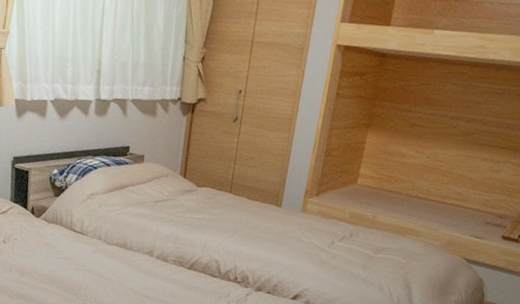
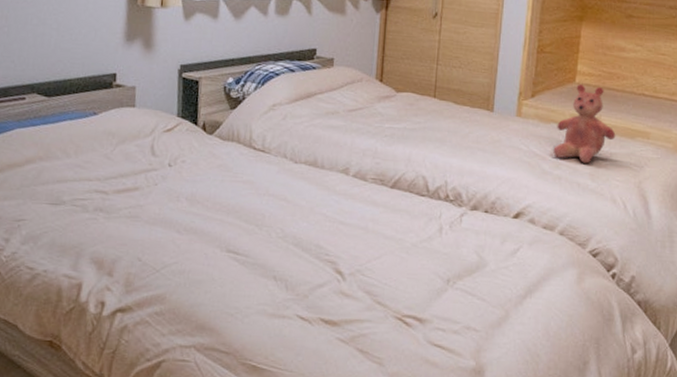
teddy bear: none [331,186,389,256] -> present [553,84,616,164]

